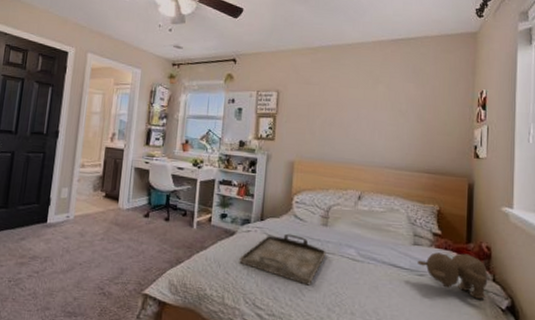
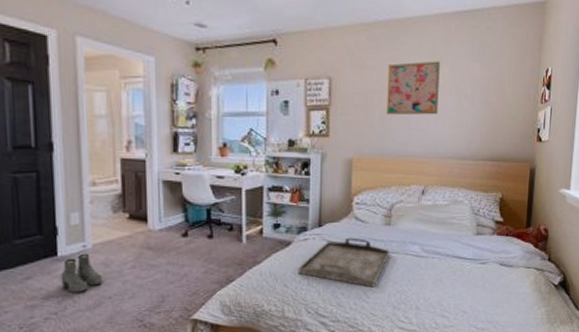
boots: none [45,223,78,257] -> present [60,253,103,293]
wall art: none [327,80,377,127] -> present [386,61,440,115]
teddy bear: present [417,252,488,299] -> none [480,238,545,278]

